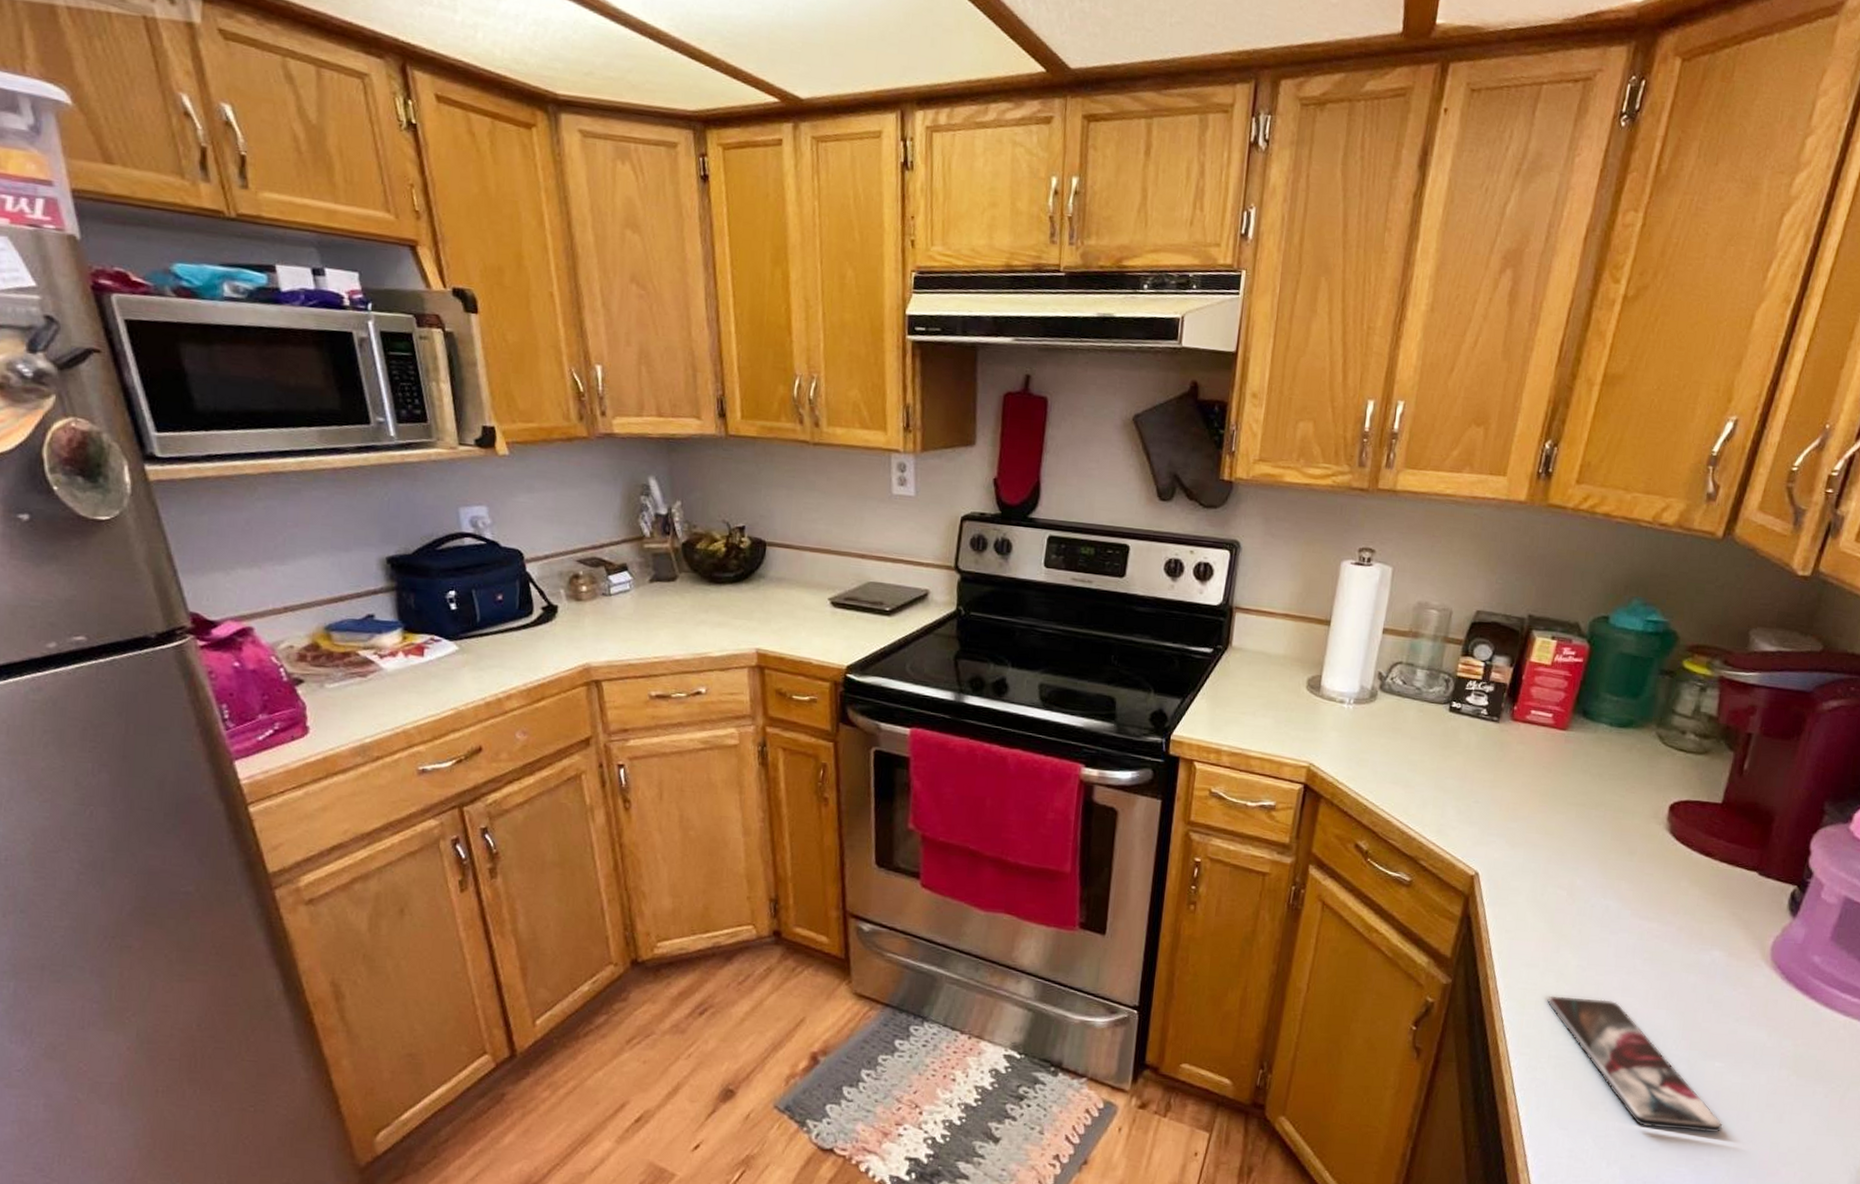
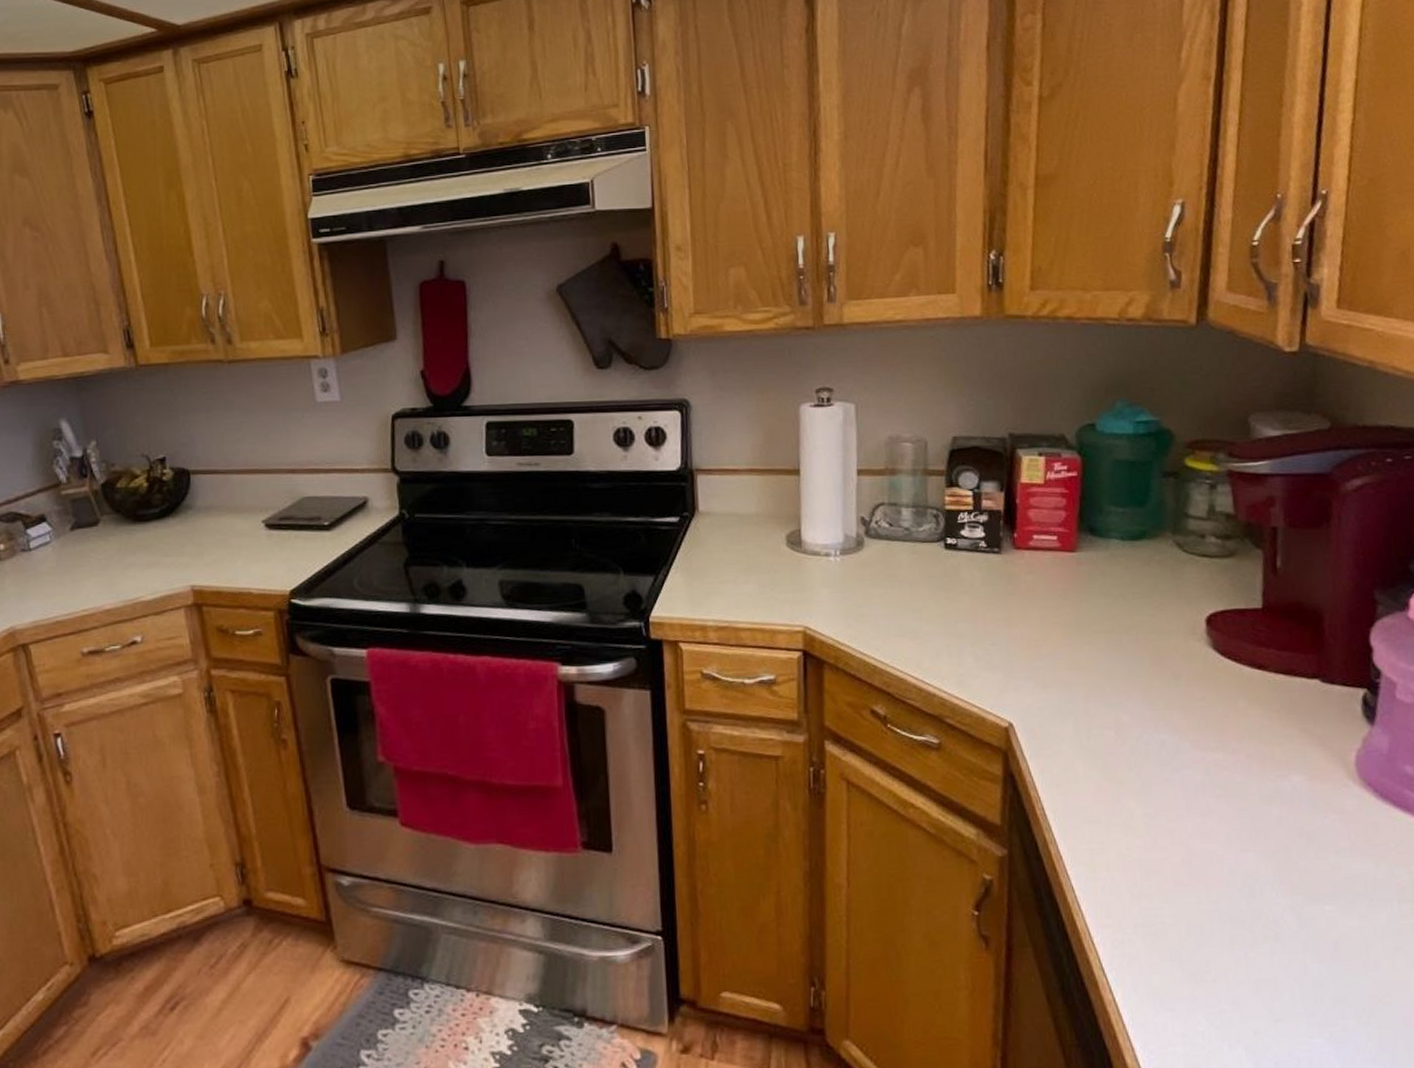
smartphone: present [1547,995,1723,1133] -> none [1119,849,1351,995]

